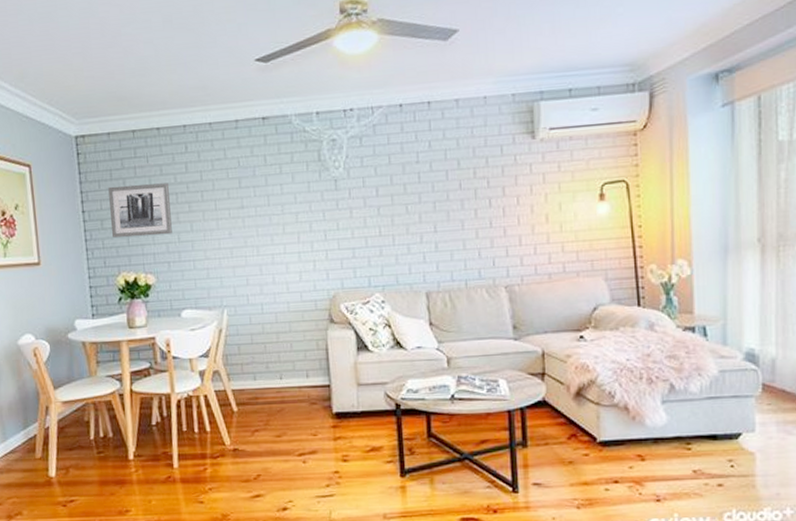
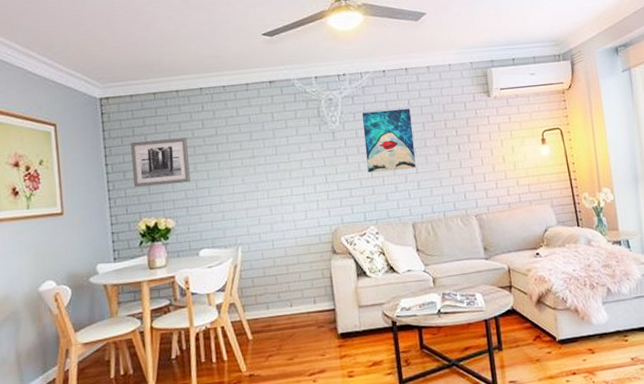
wall art: none [371,152,434,231] -> present [362,108,416,173]

